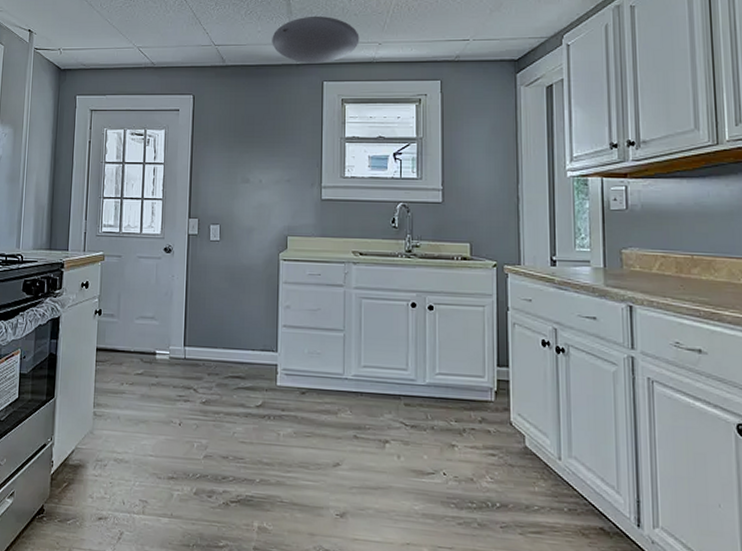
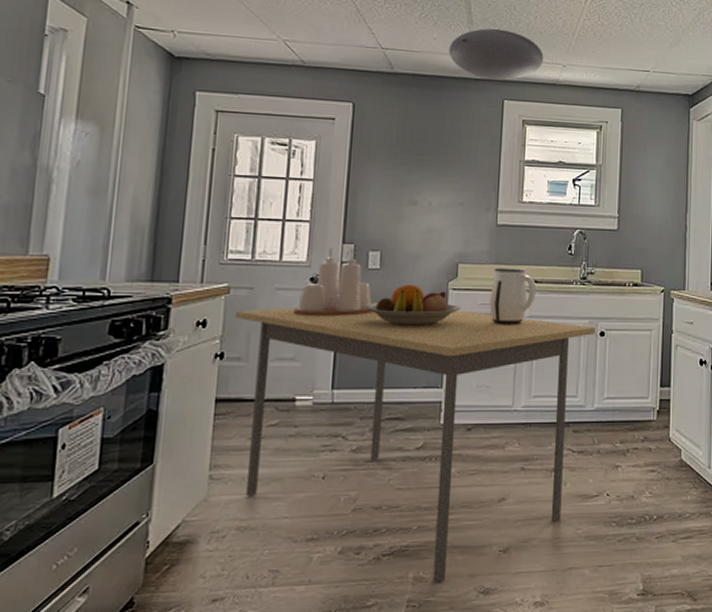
dining table: none [108,271,423,537] -> present [234,303,595,584]
condiment set: none [152,221,216,282] -> present [293,247,373,317]
fruit bowl: none [209,255,291,294] -> present [366,284,461,326]
mug: none [317,240,362,296] -> present [489,268,537,325]

